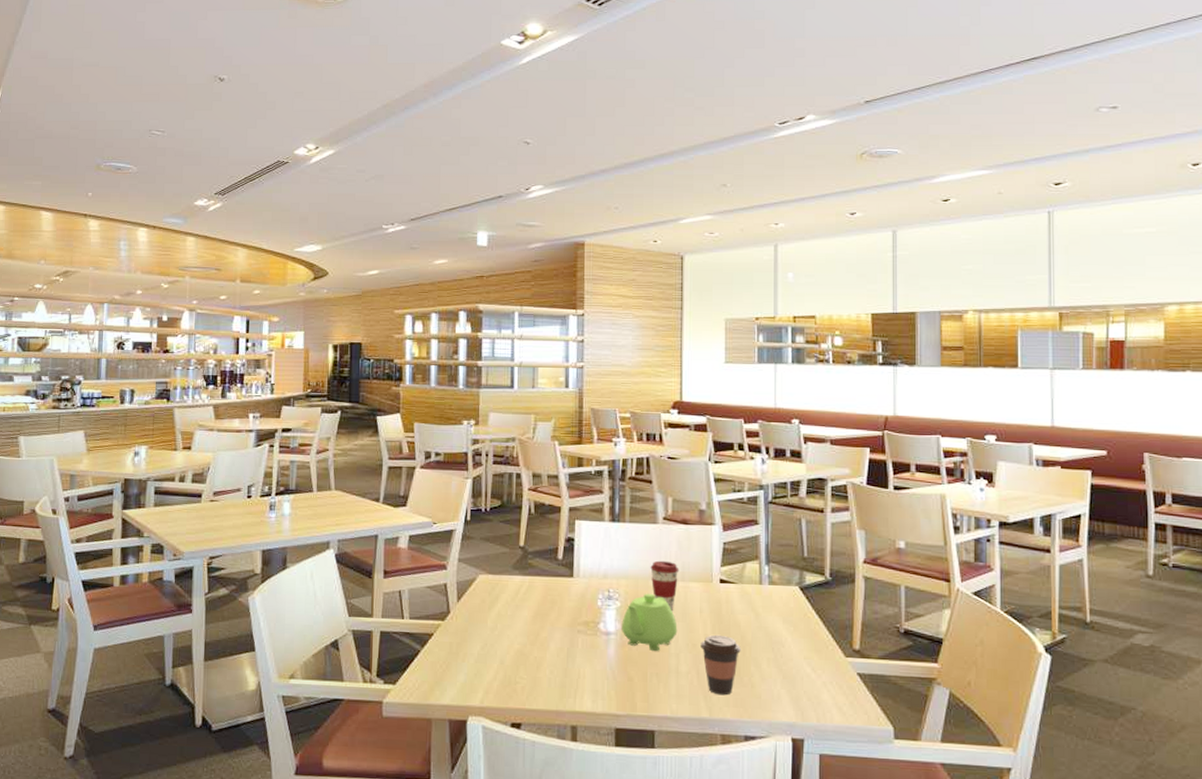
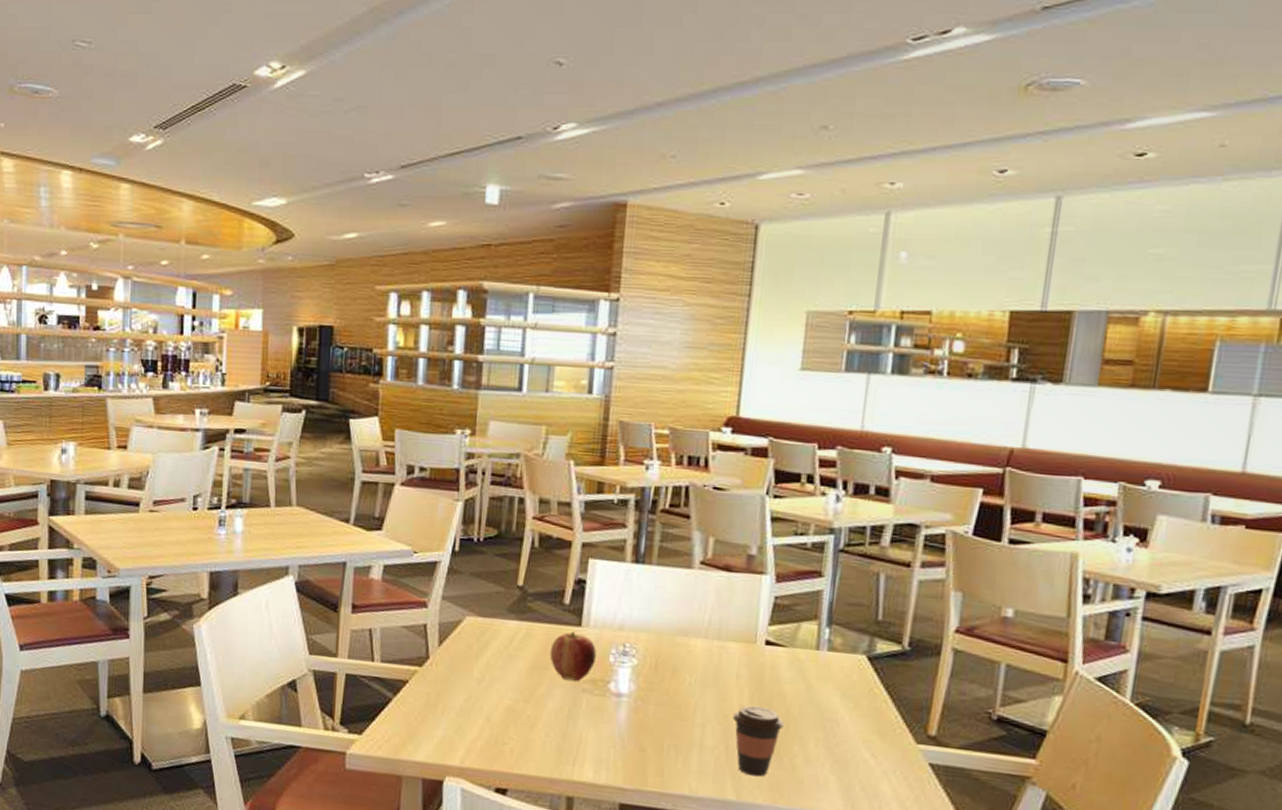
apple: none [549,582,587,624] -> present [549,631,597,681]
teapot: present [621,593,678,651] -> none [636,651,707,720]
coffee cup: present [650,560,680,611] -> none [678,613,716,674]

